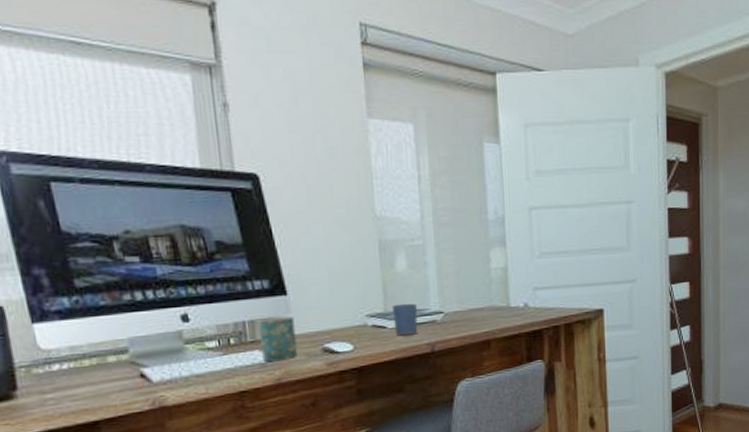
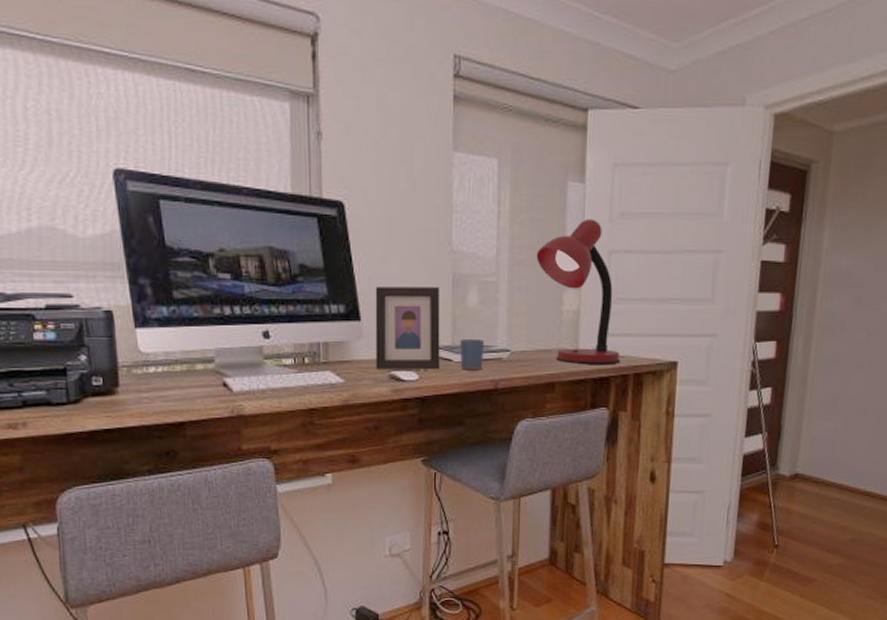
mug: present [258,316,298,362] -> none [332,341,365,384]
picture frame: none [299,255,374,344] -> present [375,286,440,370]
desk lamp: none [460,178,551,320] -> present [536,219,621,365]

